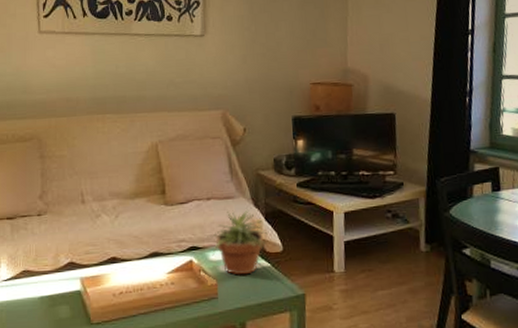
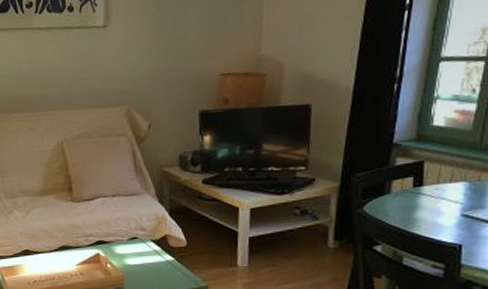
potted plant: present [207,209,268,275] -> none [113,205,172,268]

